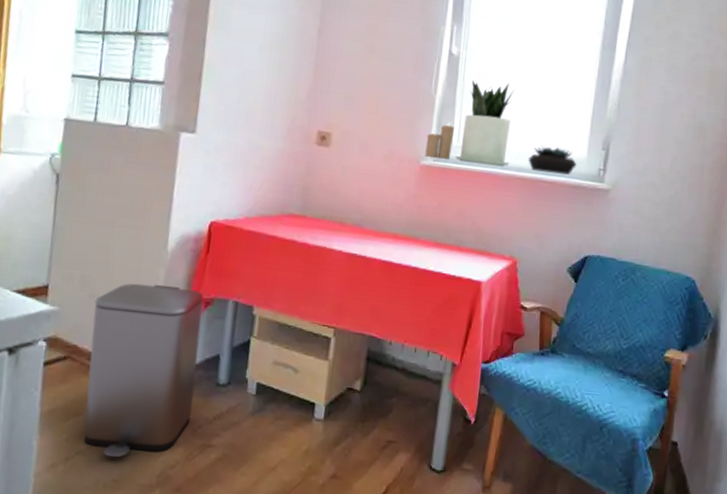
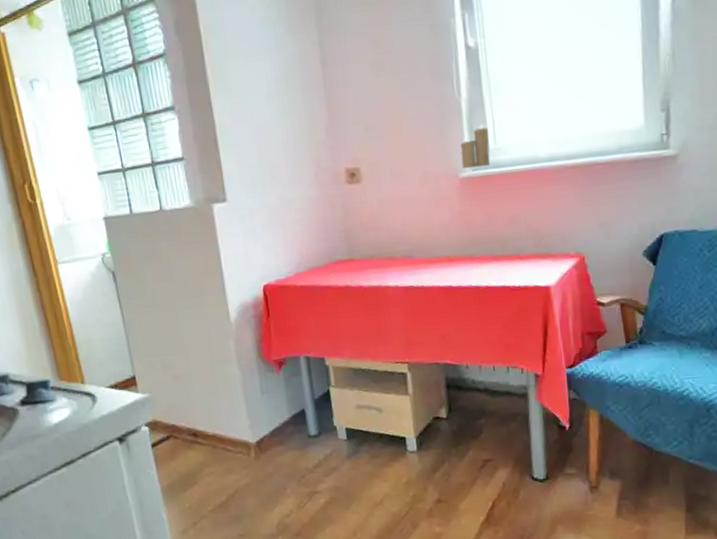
pedal bin: present [83,283,204,458] -> none [179,354,293,517]
planter: present [454,80,515,167] -> none [495,62,557,165]
succulent plant: present [528,146,577,175] -> none [577,121,634,155]

